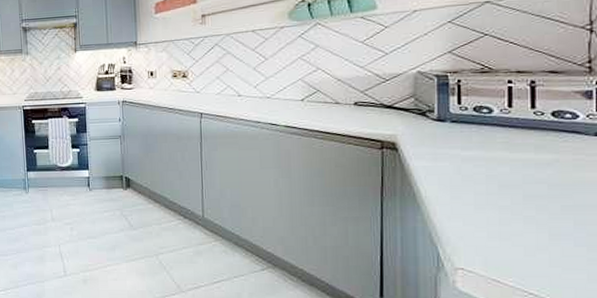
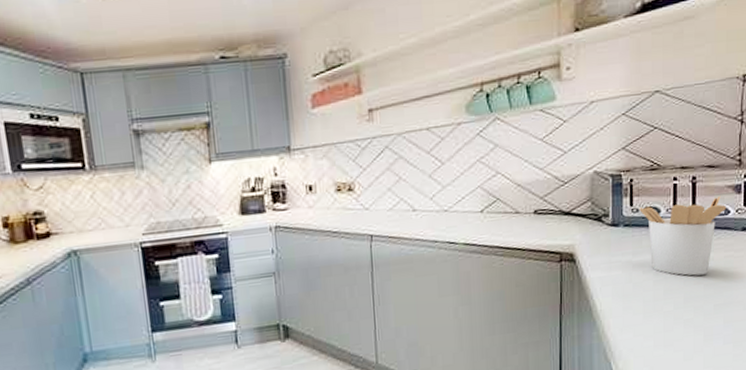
utensil holder: none [469,100,575,175] -> present [639,195,727,276]

